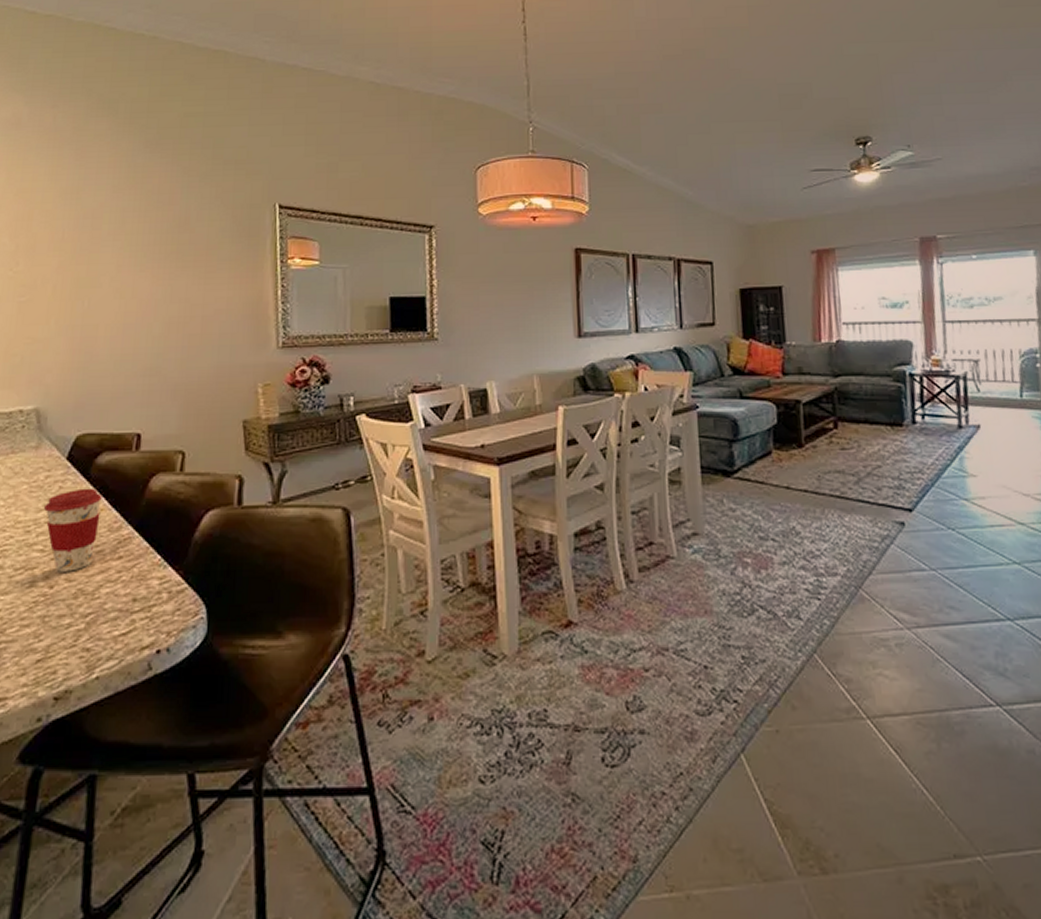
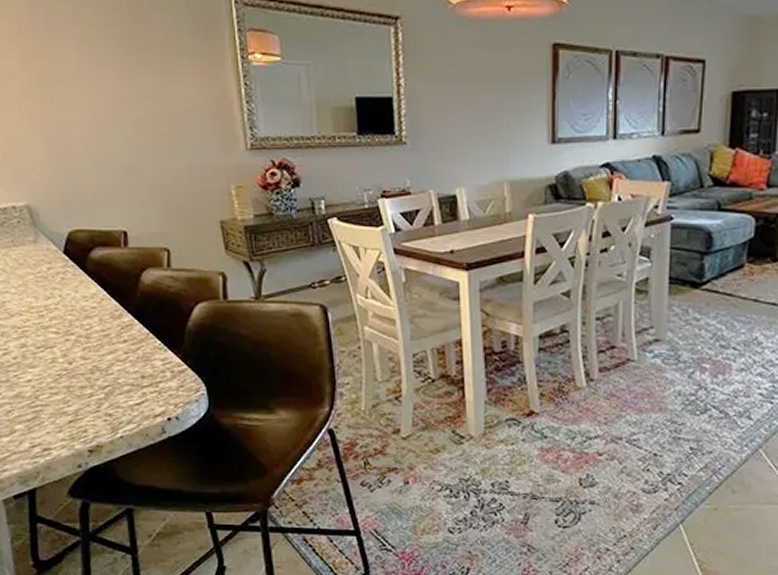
coffee cup: present [44,488,102,572] -> none [52,280,102,351]

